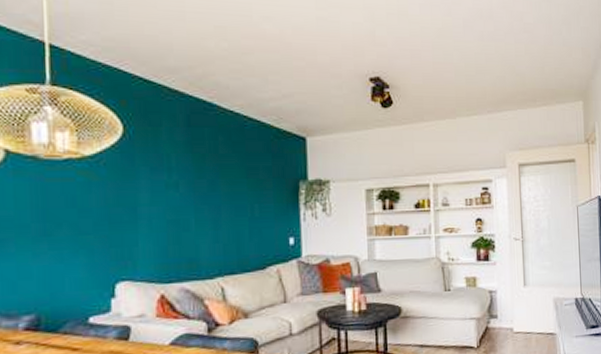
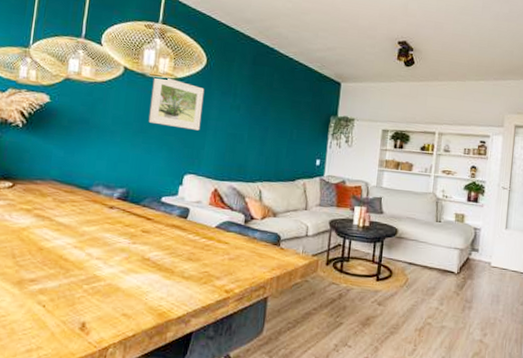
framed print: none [50,157,128,223] -> present [148,76,205,131]

